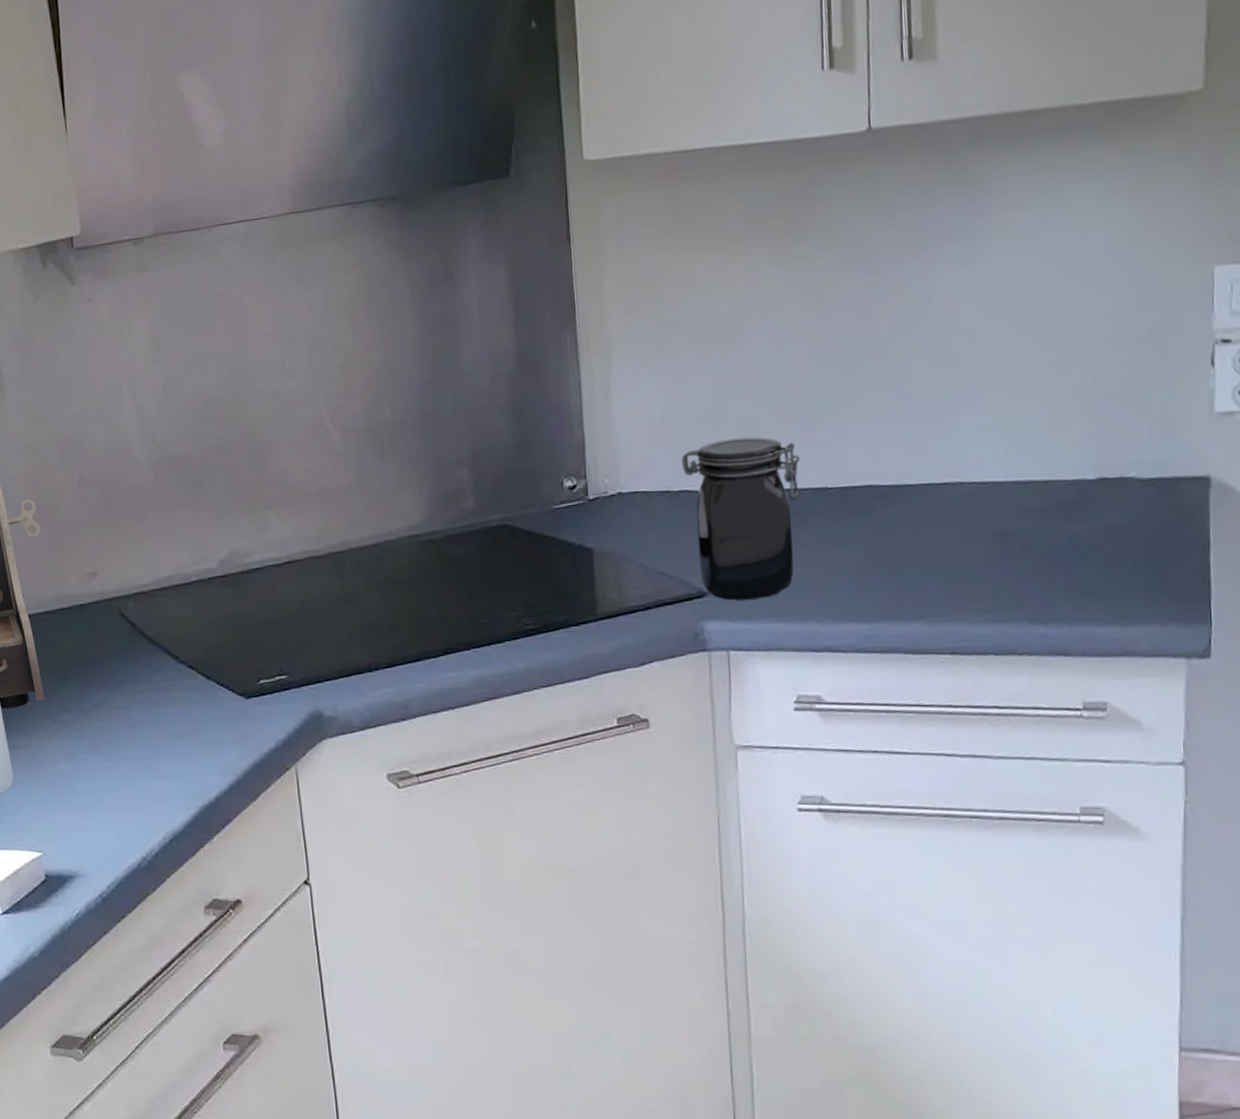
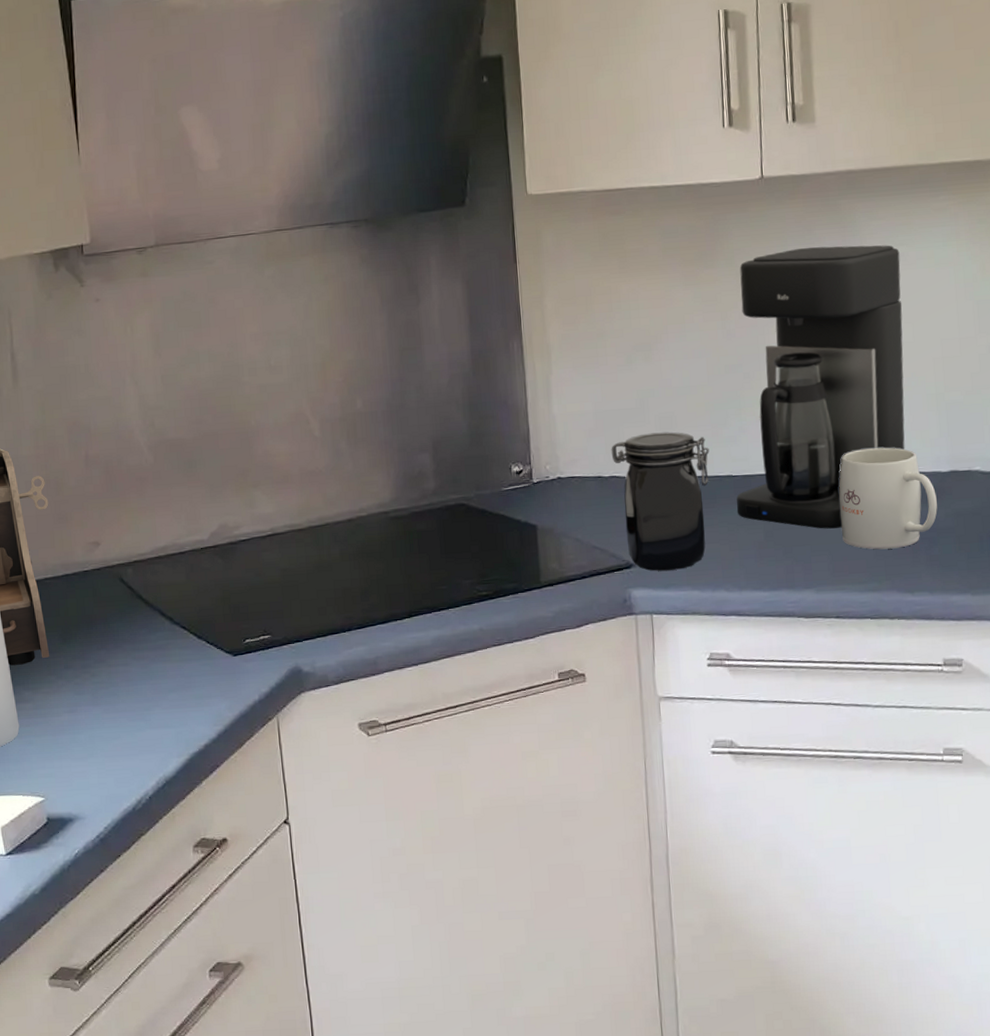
coffee maker: none [832,206,1042,550] -> present [736,245,905,529]
mug: none [957,451,1080,574] -> present [838,447,938,550]

